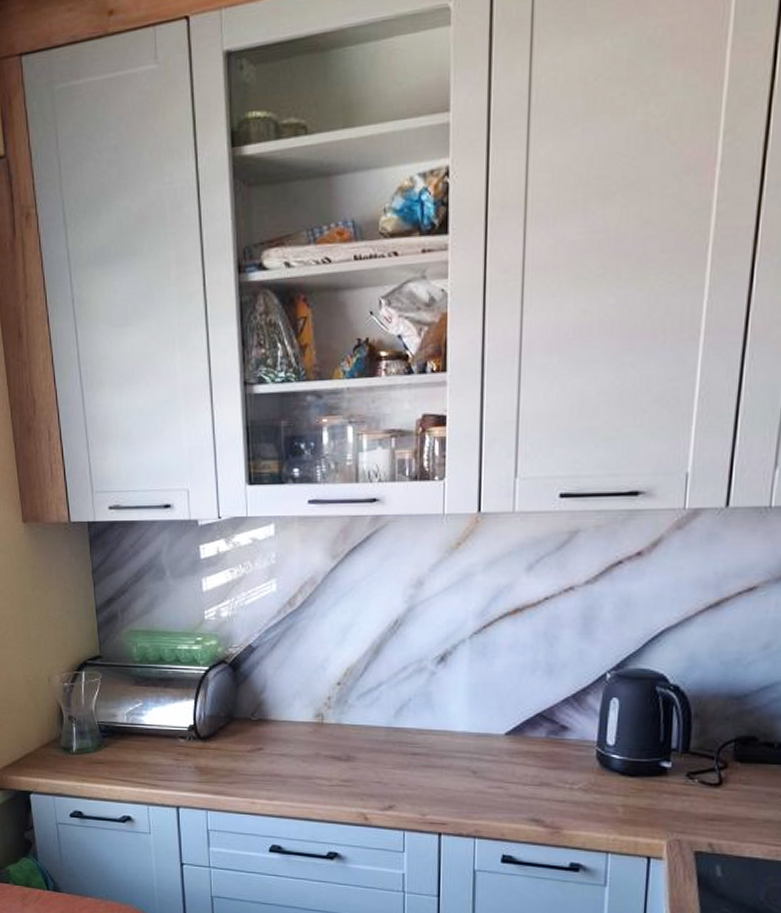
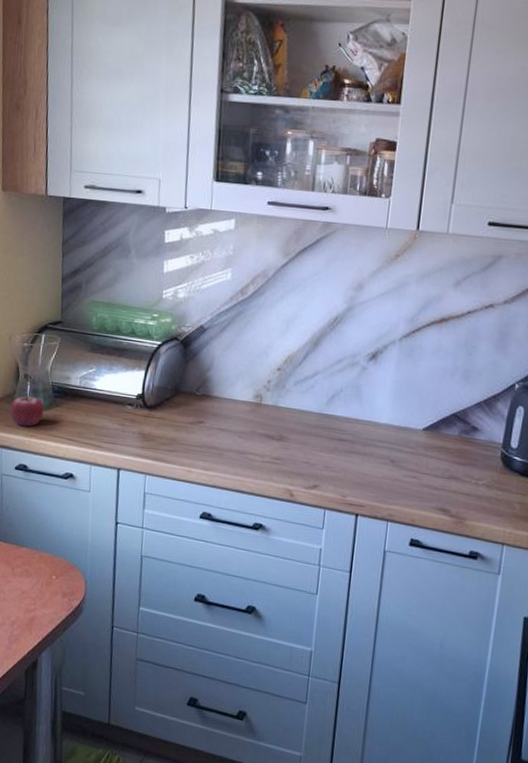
fruit: none [56,735,93,771] -> present [9,392,45,427]

